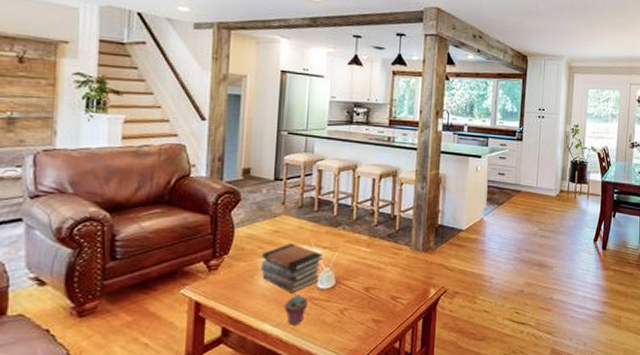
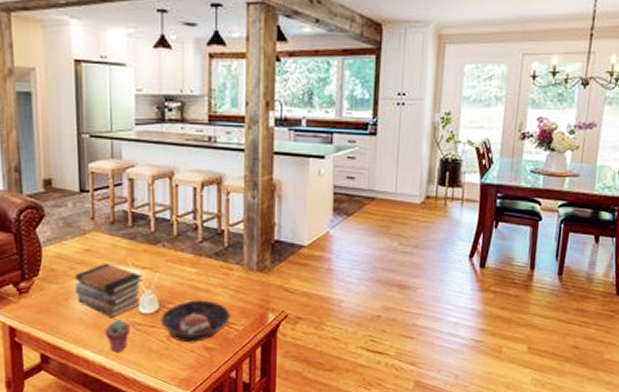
bowl: none [336,277,398,316] -> present [161,300,231,343]

